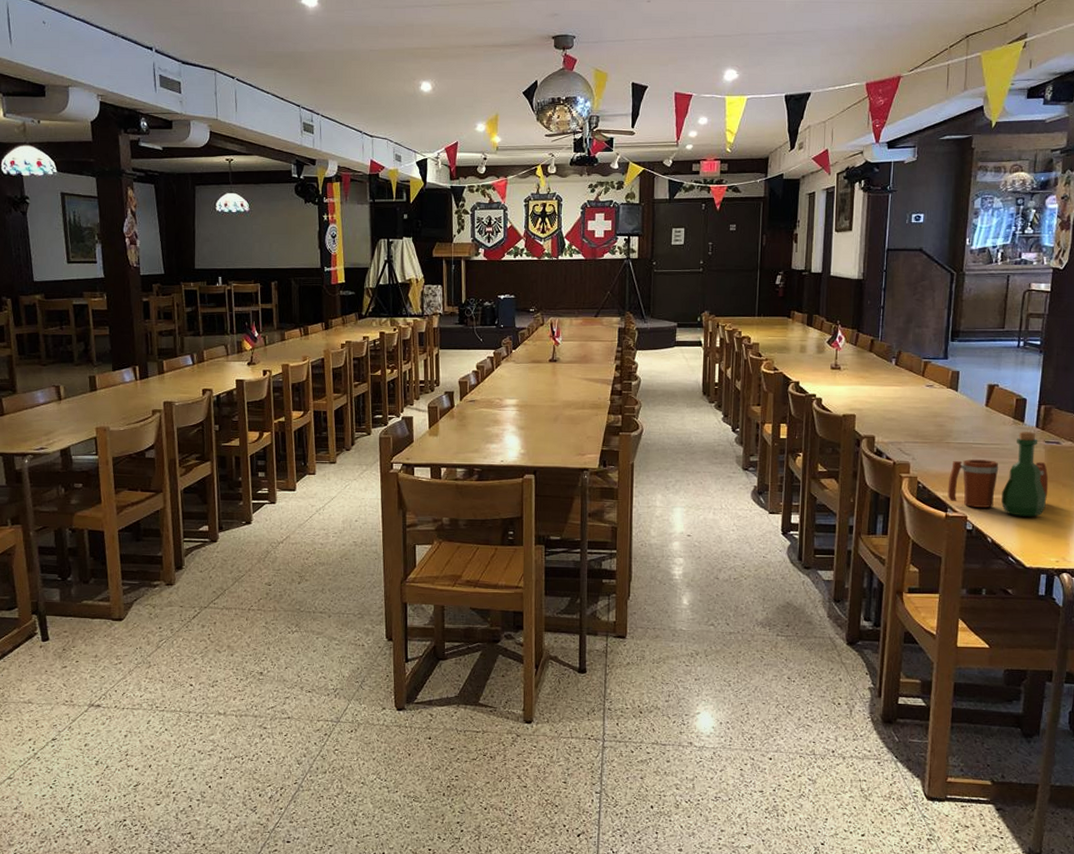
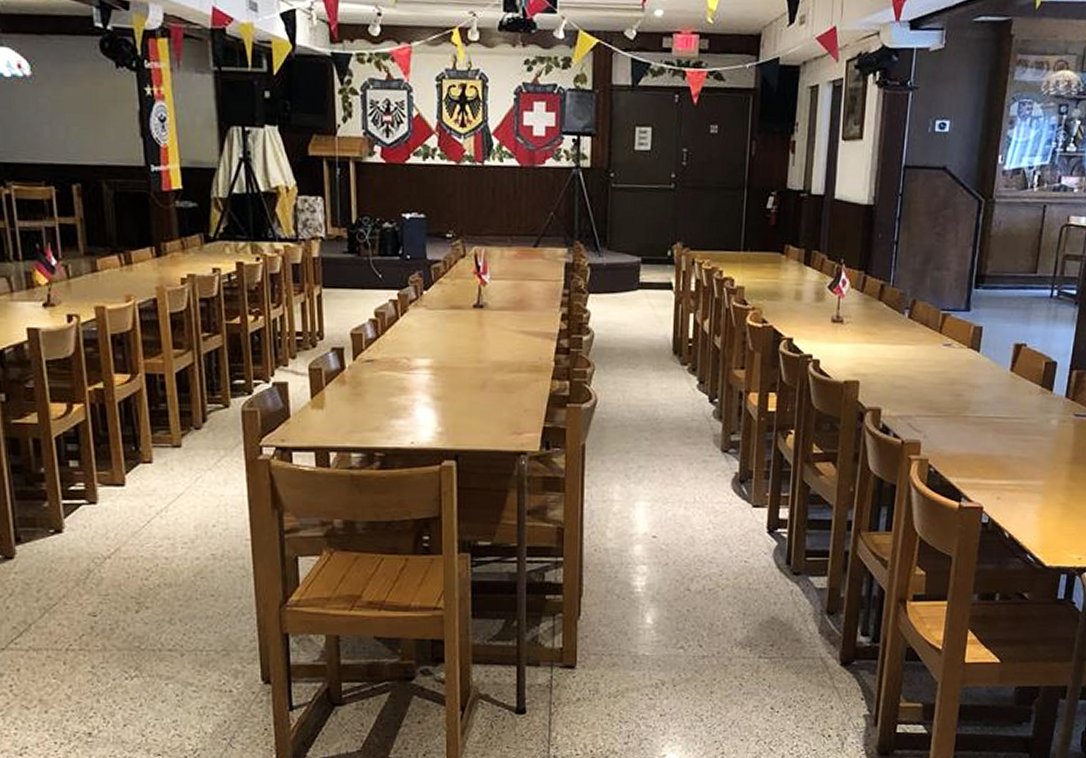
tavern set: present [947,432,1049,517] -> none [962,403,1076,506]

